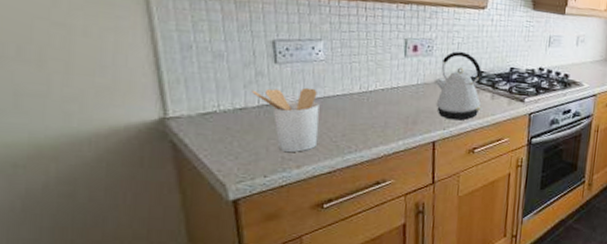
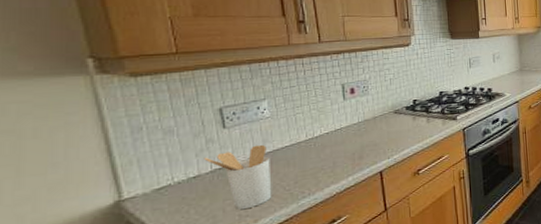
kettle: present [435,51,483,121] -> none [374,85,421,149]

